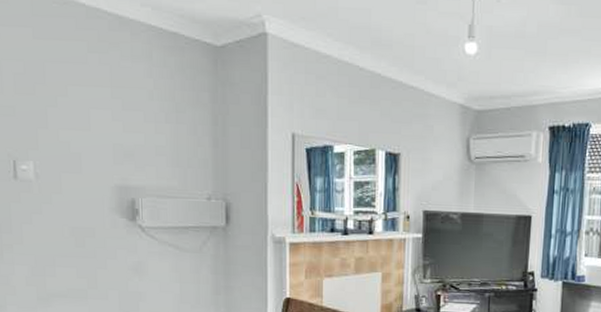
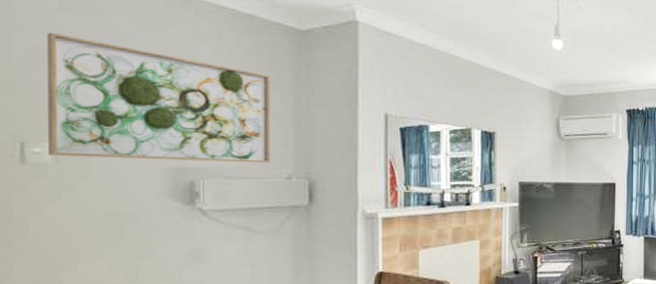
wall art: none [26,59,194,183] -> present [46,32,271,163]

